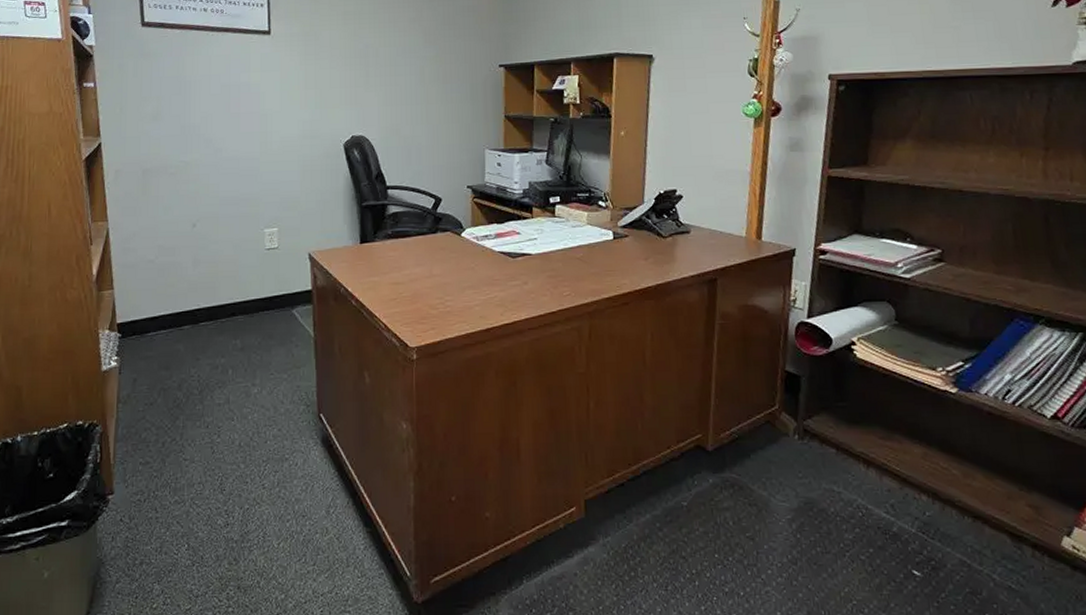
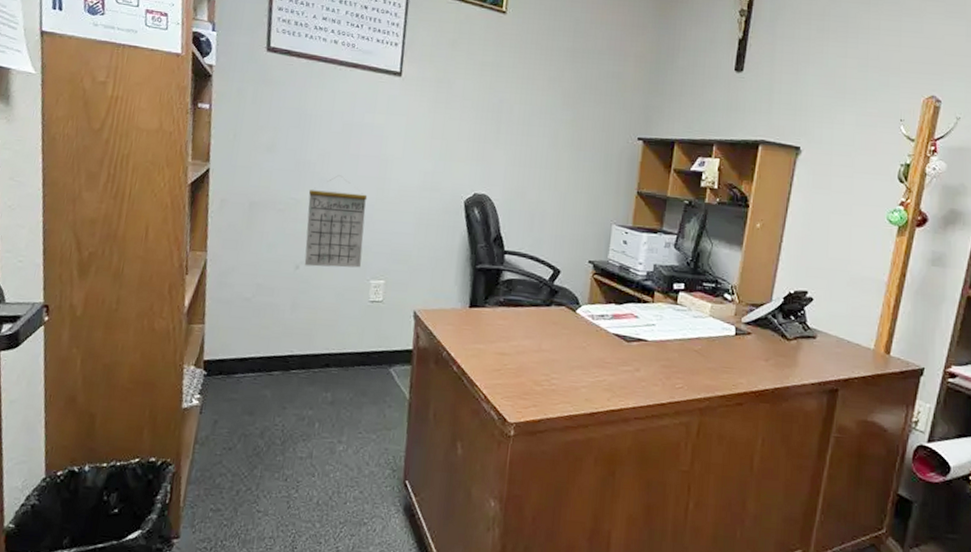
calendar: none [197,135,253,223] -> present [304,176,368,268]

